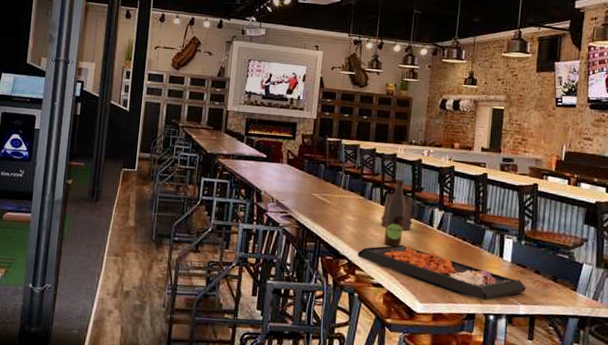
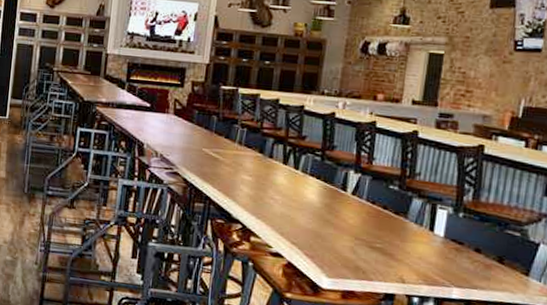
food tray: present [357,244,526,301] -> none [253,210,462,281]
beer mug: present [381,193,418,231] -> none [282,151,329,195]
bottle: present [383,177,406,247] -> none [285,133,314,213]

